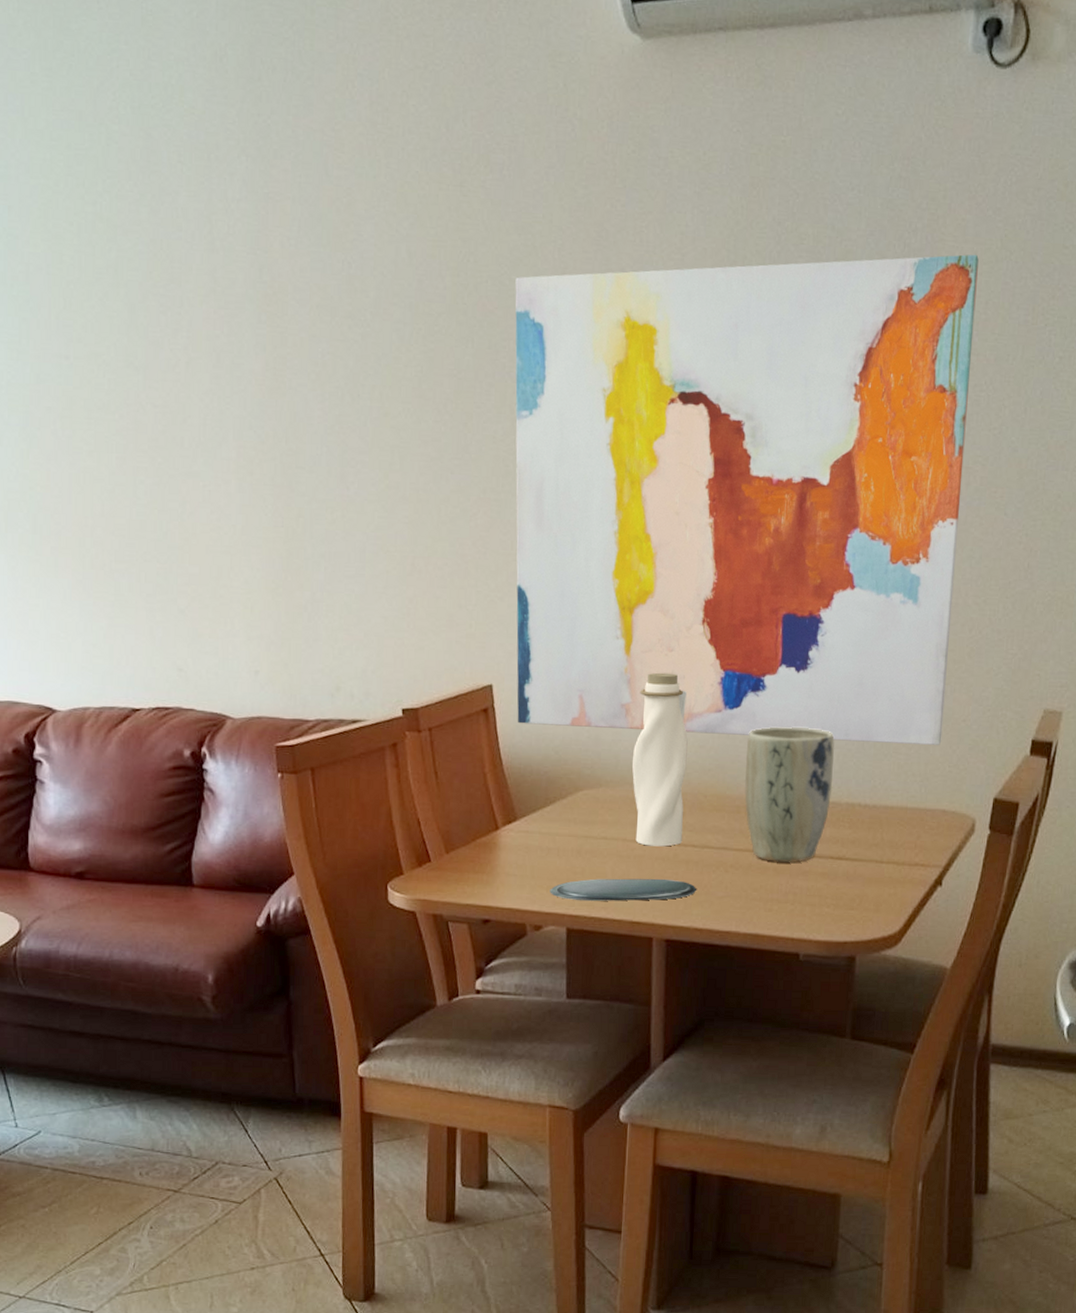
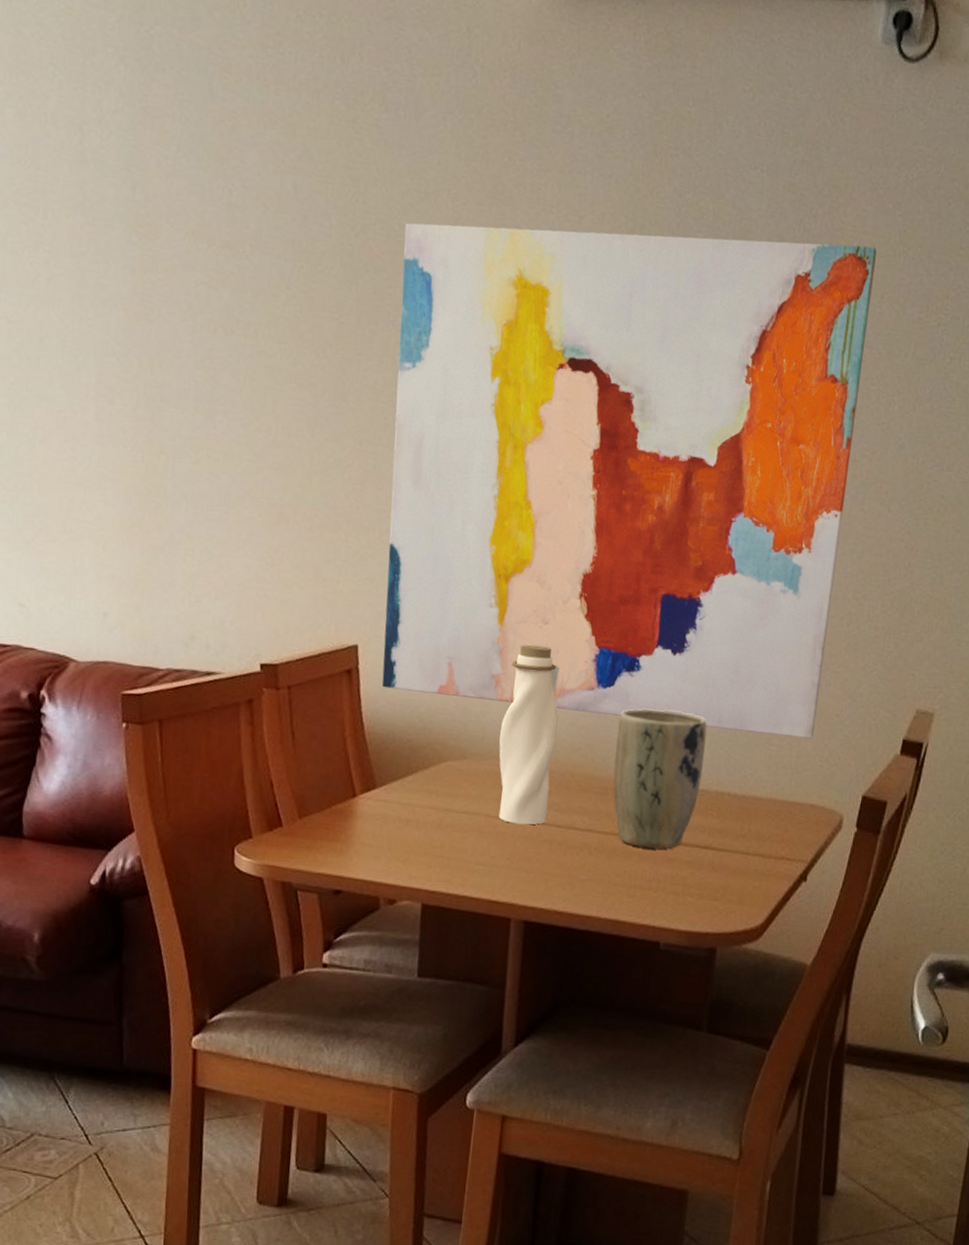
oval tray: present [550,878,697,901] -> none [406,854,560,880]

